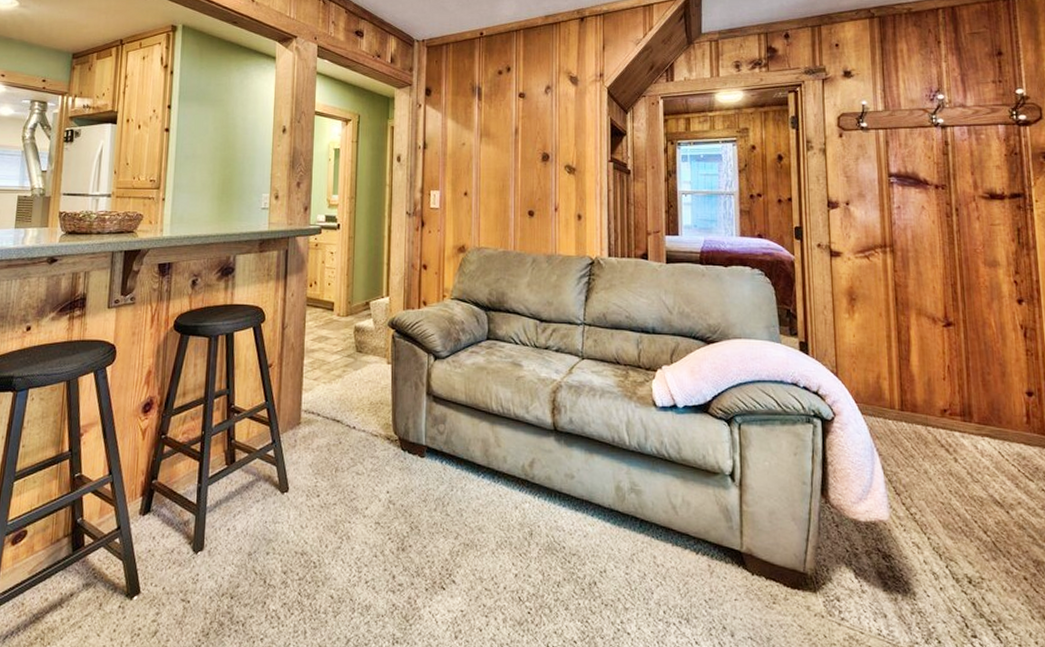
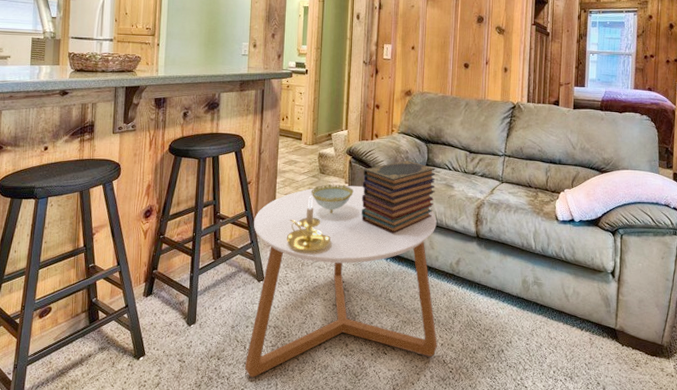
coffee table: none [264,366,510,623] -> present [244,185,437,378]
candle holder: none [316,381,371,455] -> present [287,196,331,253]
decorative bowl: none [345,364,398,403] -> present [311,183,354,213]
book stack: none [408,332,499,429] -> present [361,160,436,234]

